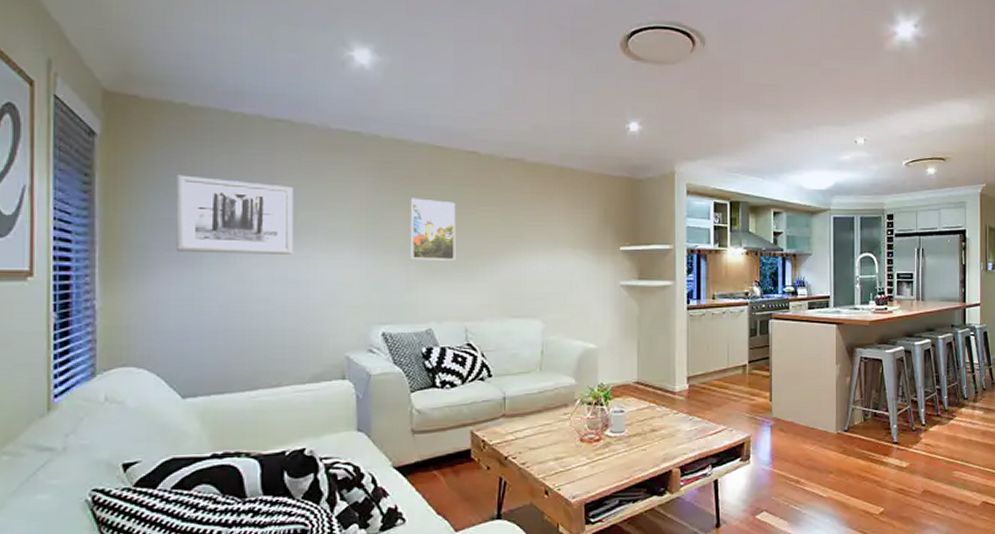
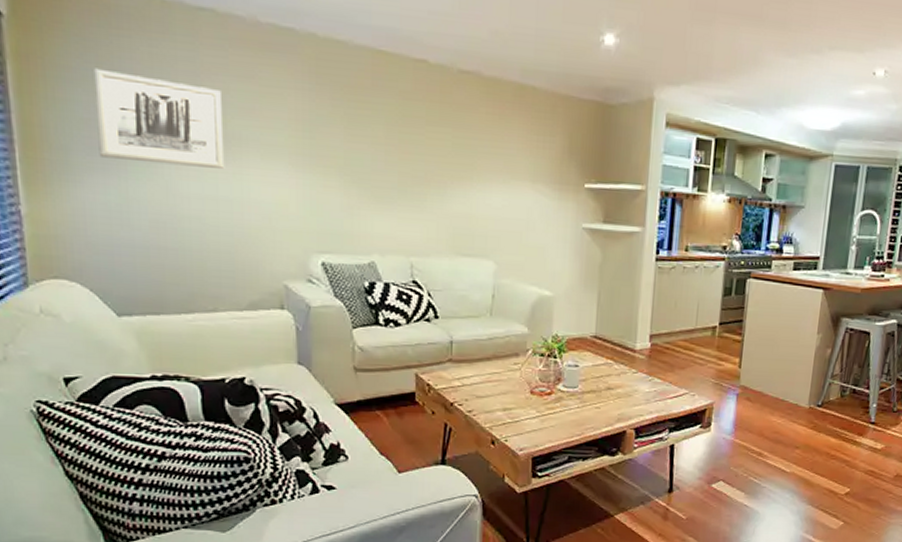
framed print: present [410,198,456,260] -> none [350,111,402,187]

